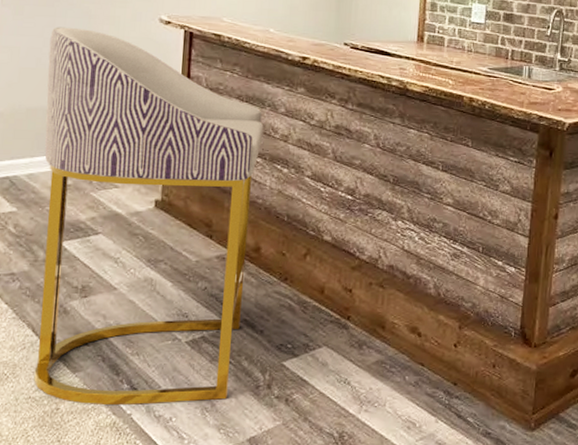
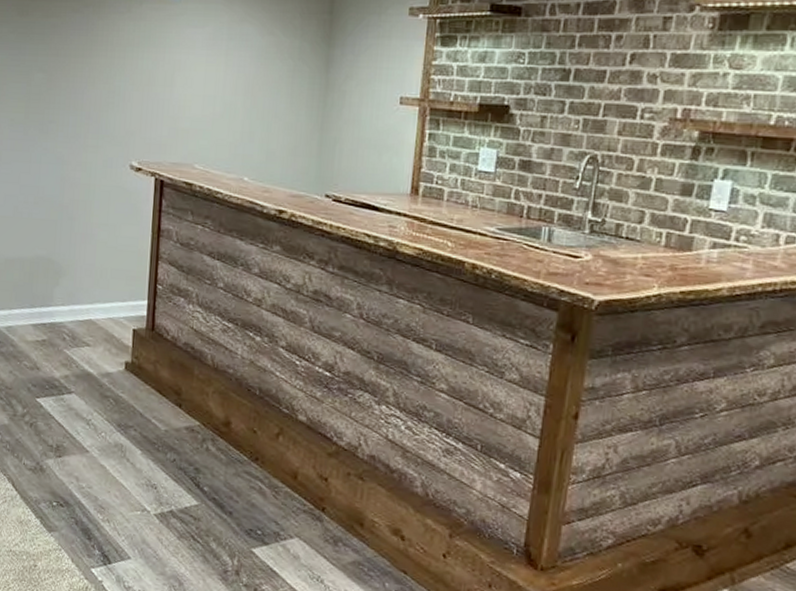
bar stool: present [33,26,264,406] -> none [14,173,236,580]

